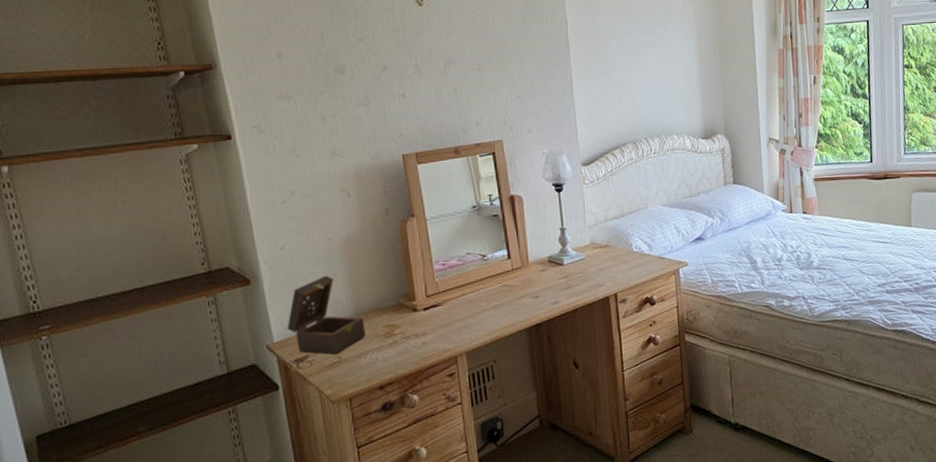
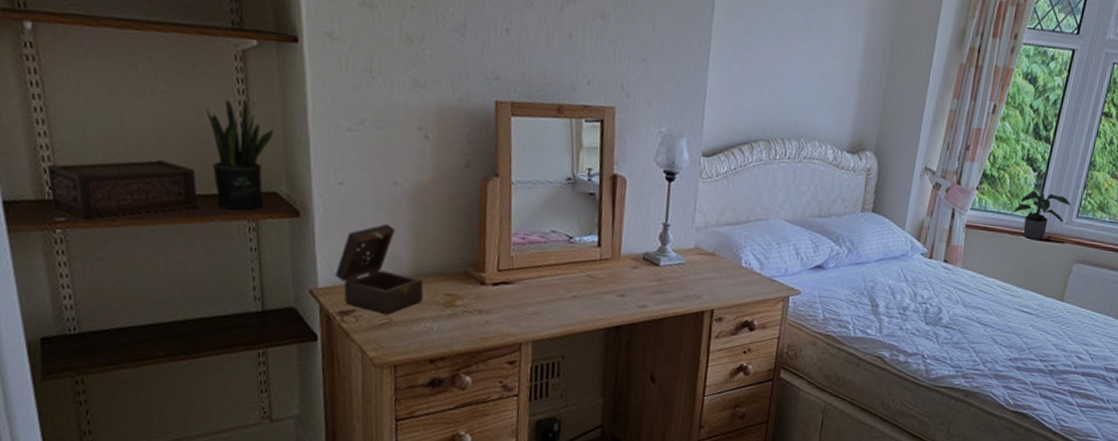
decorative box: none [29,258,162,323] -> present [46,159,198,220]
potted plant: none [160,195,220,291] -> present [205,99,274,210]
potted plant: none [850,138,897,180] -> present [1013,190,1071,240]

